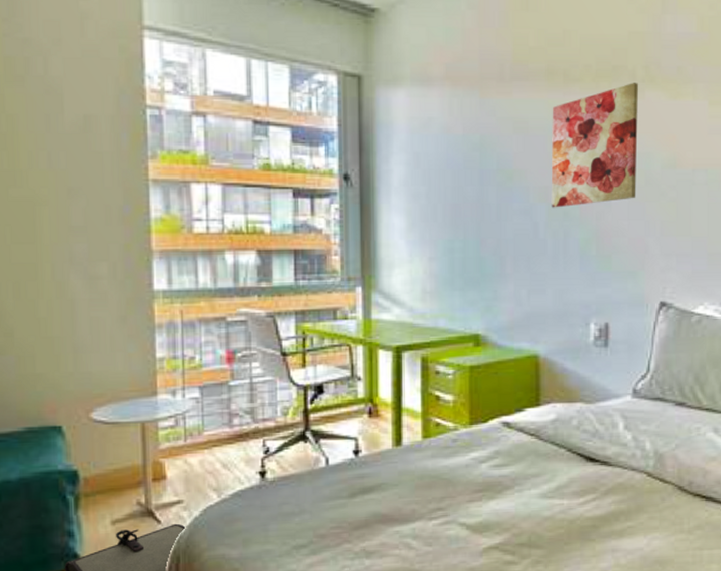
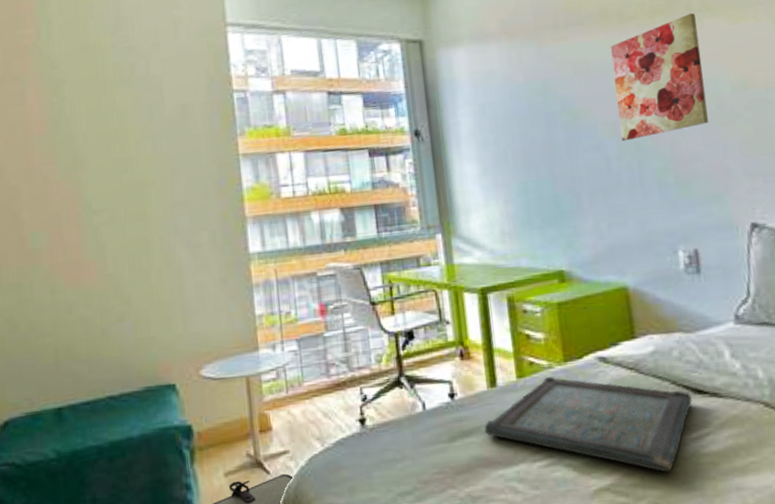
serving tray: none [385,439,584,534] -> present [484,377,692,473]

